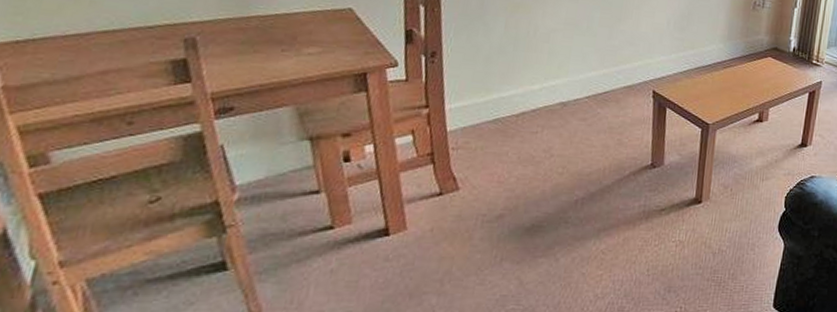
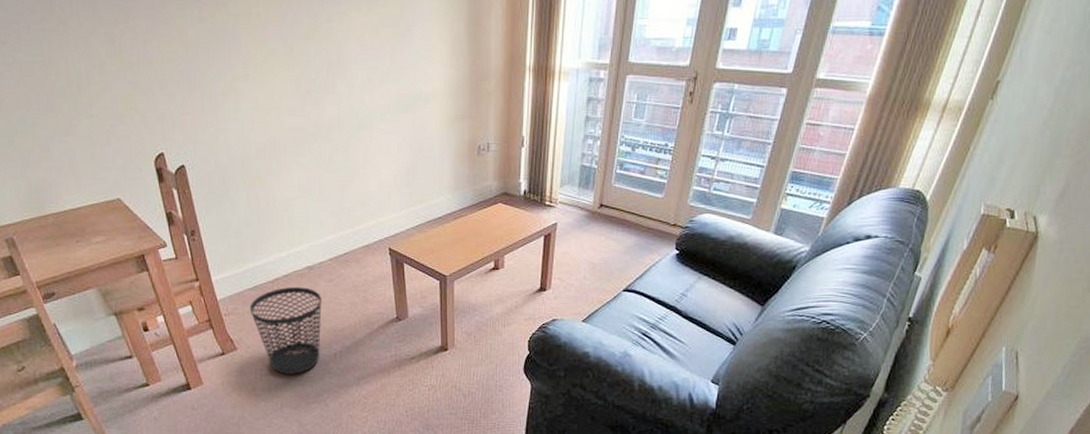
wastebasket: none [484,123,571,222] -> present [249,287,322,374]

